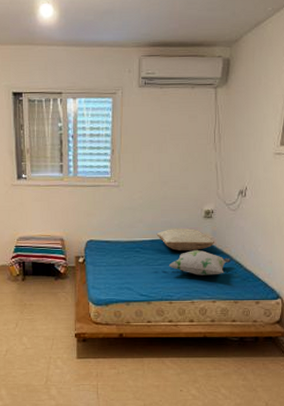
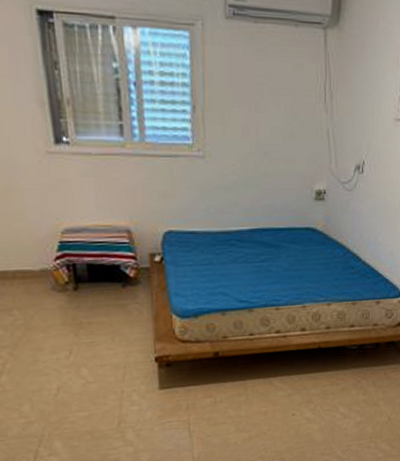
pillow: present [156,227,215,252] -> none [256,212,329,244]
decorative pillow: present [169,250,232,276] -> none [274,241,348,273]

